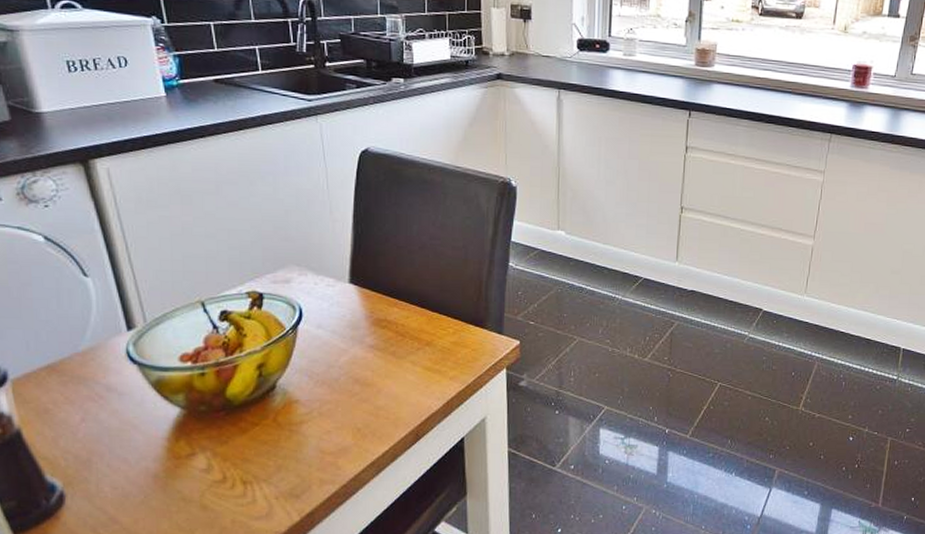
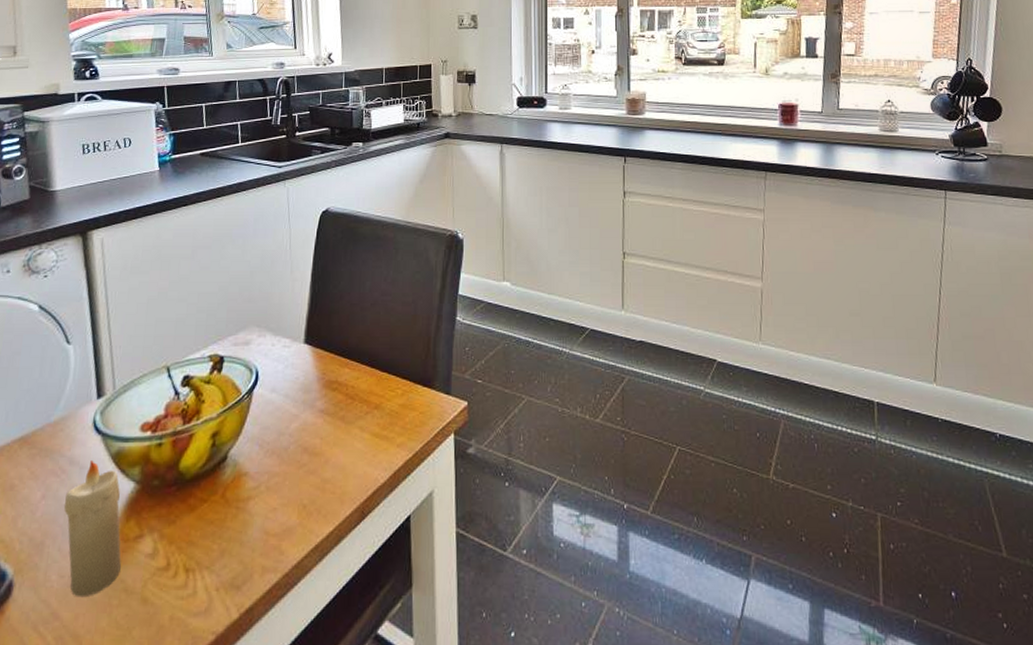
candle: none [106,388,176,505] -> present [63,461,122,598]

